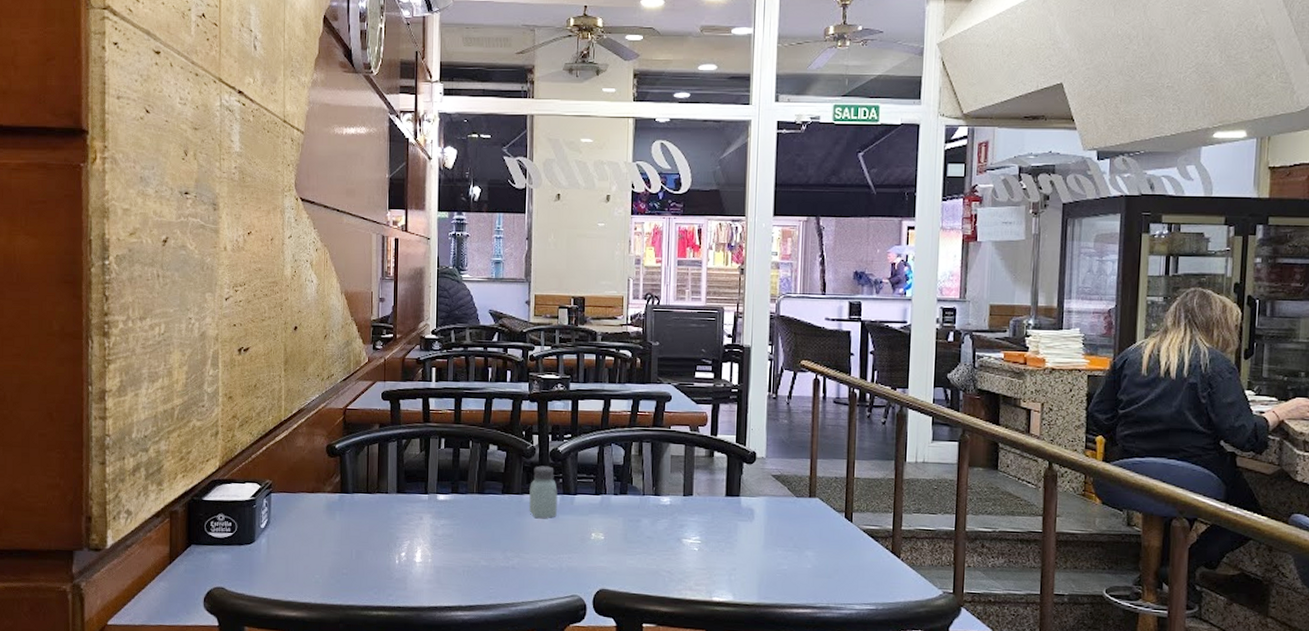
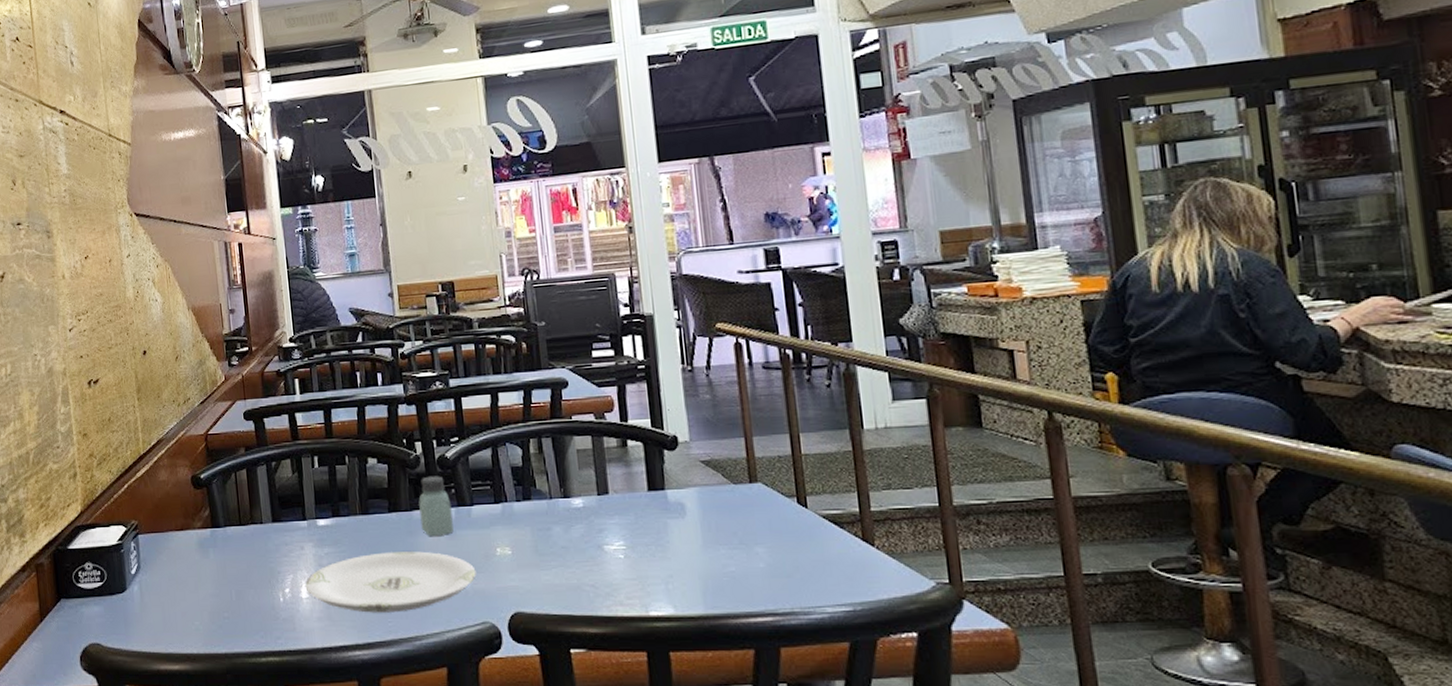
plate: none [420,528,572,581] -> present [305,551,476,613]

